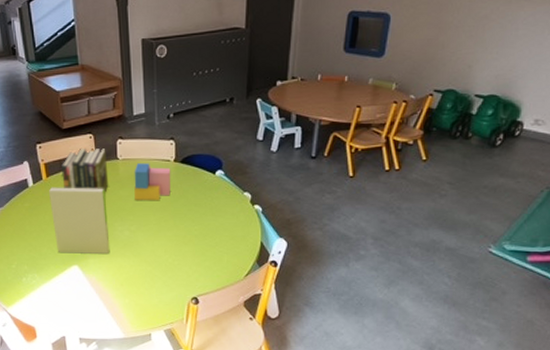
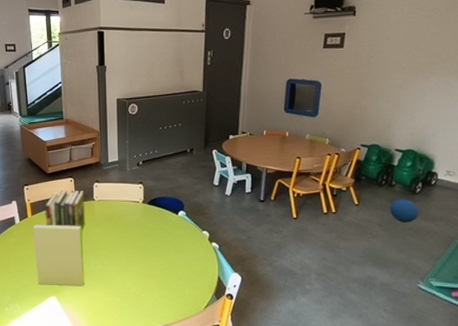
toy blocks: present [134,163,171,201] -> none [107,204,140,238]
ball: none [463,153,498,180] -> present [390,199,420,223]

